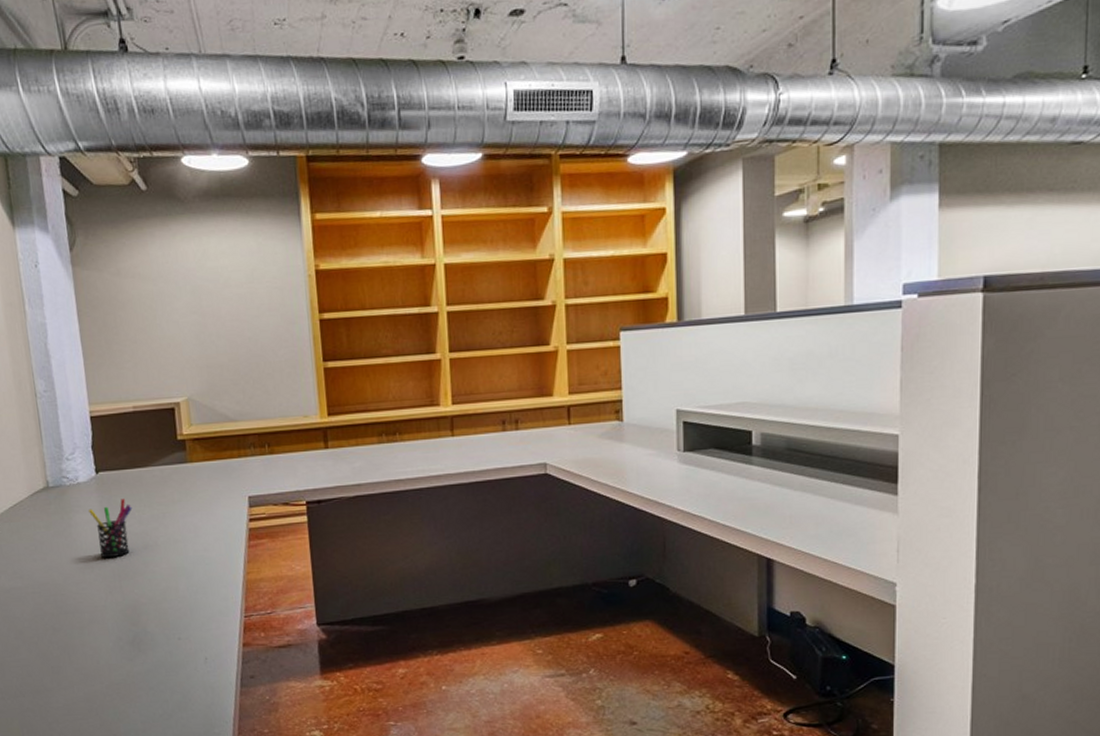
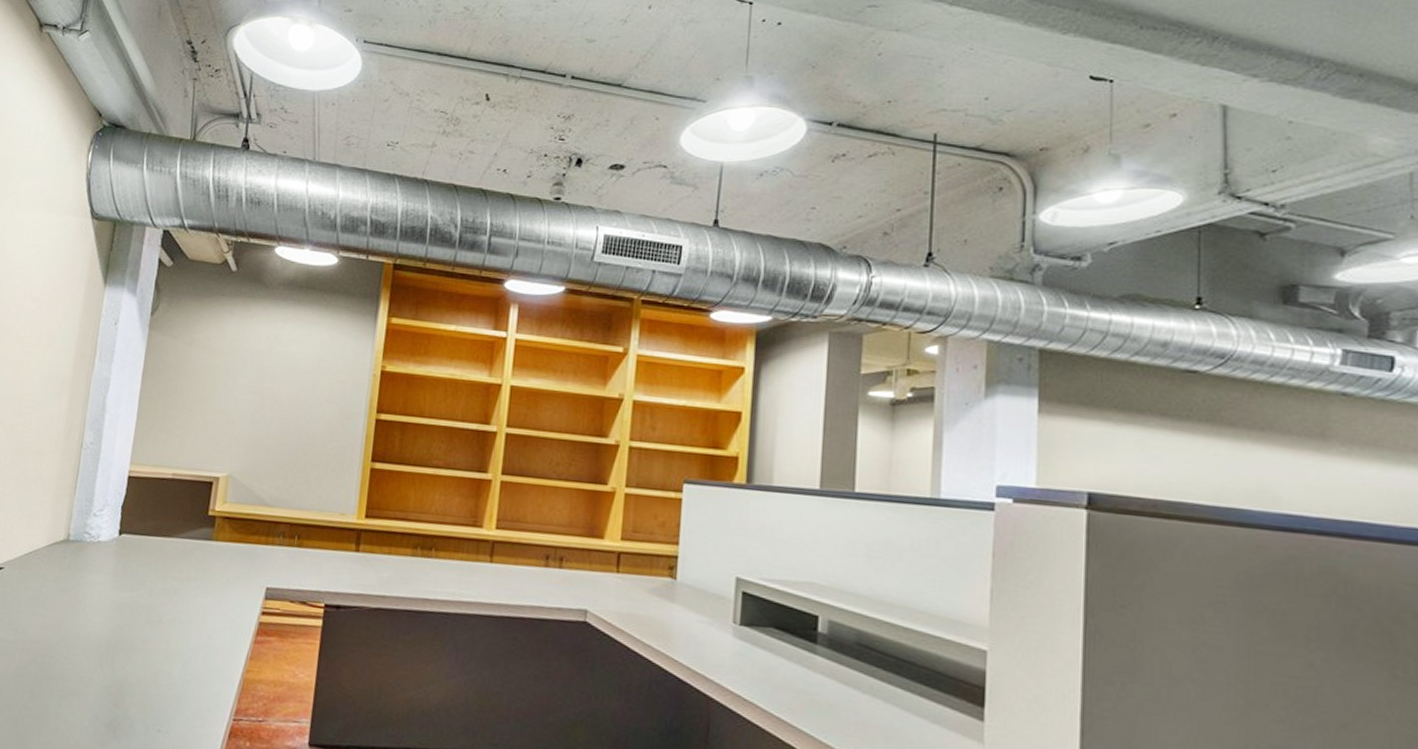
pen holder: present [89,498,132,559] -> none [100,565,146,627]

